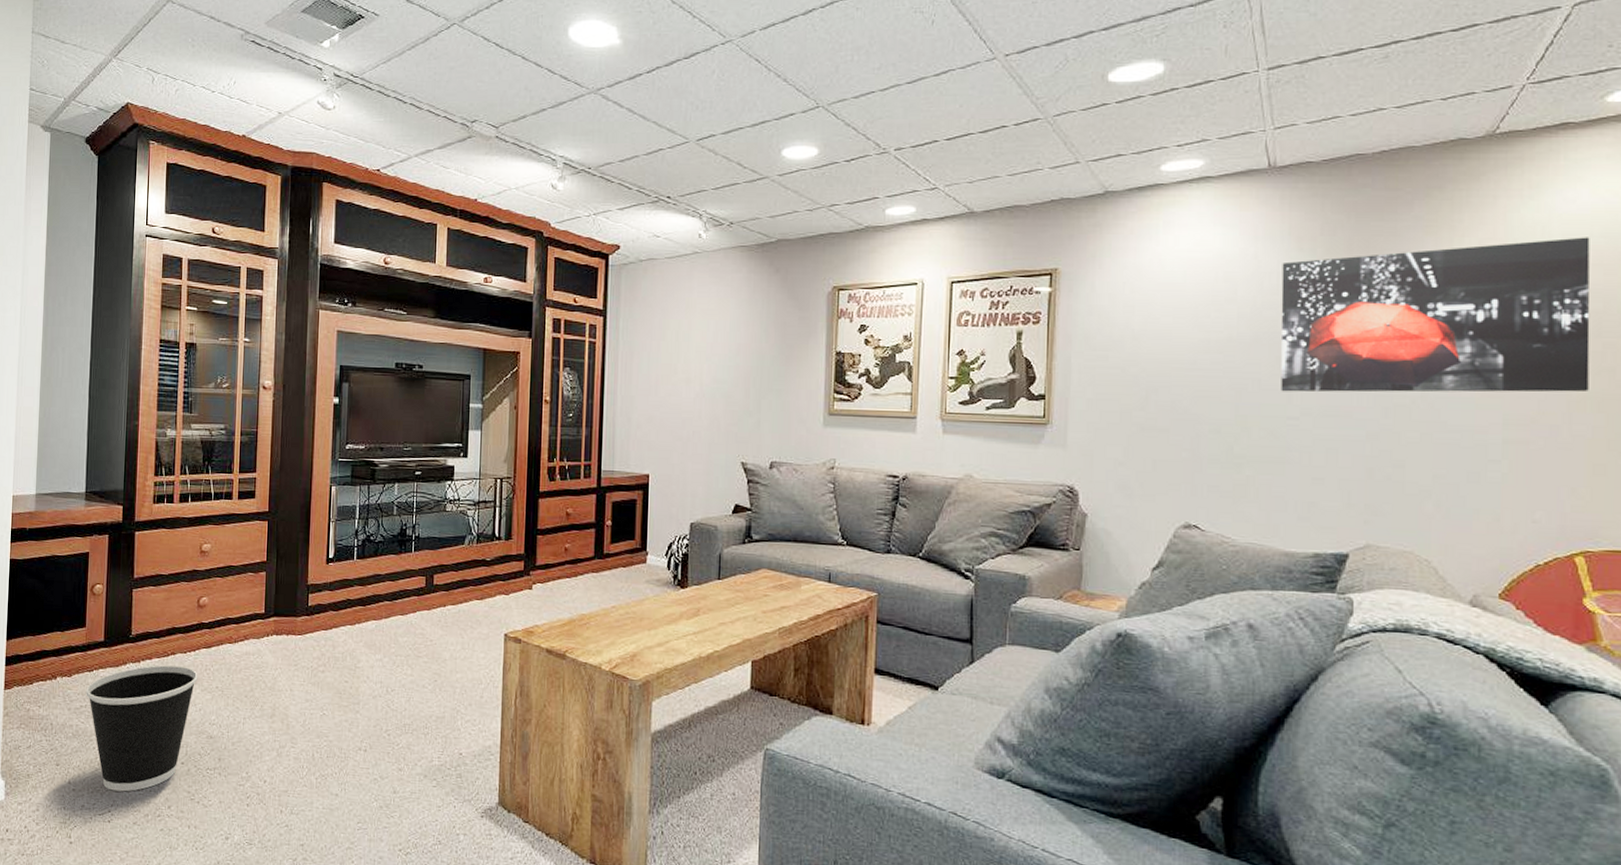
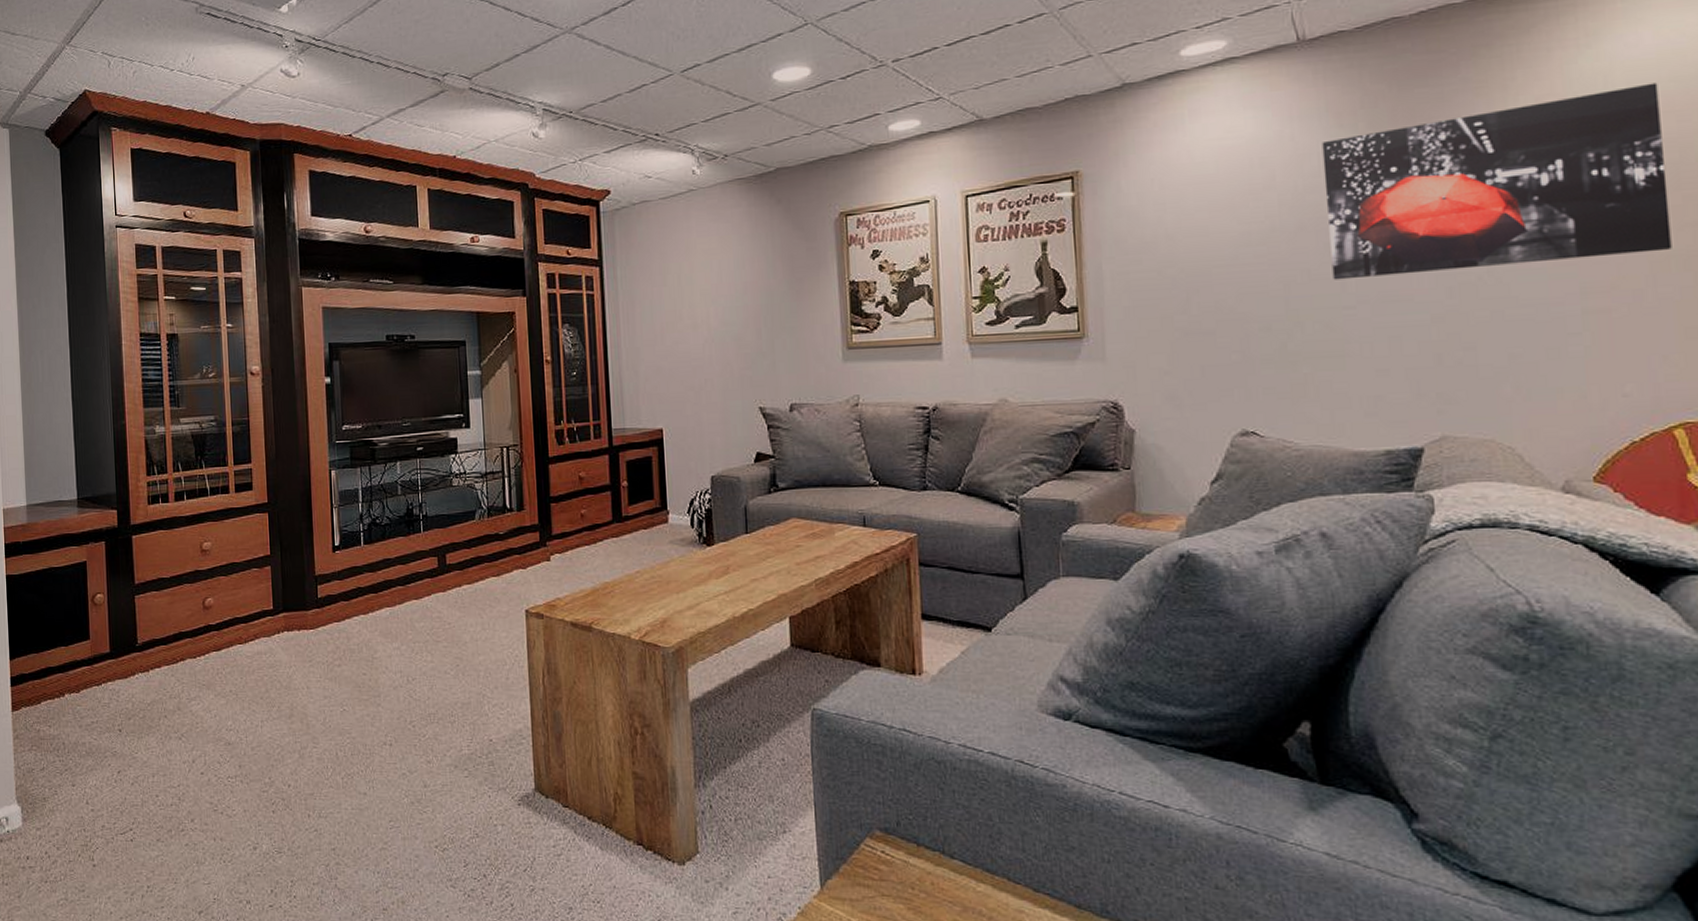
wastebasket: present [86,665,198,792] -> none [96,672,210,808]

